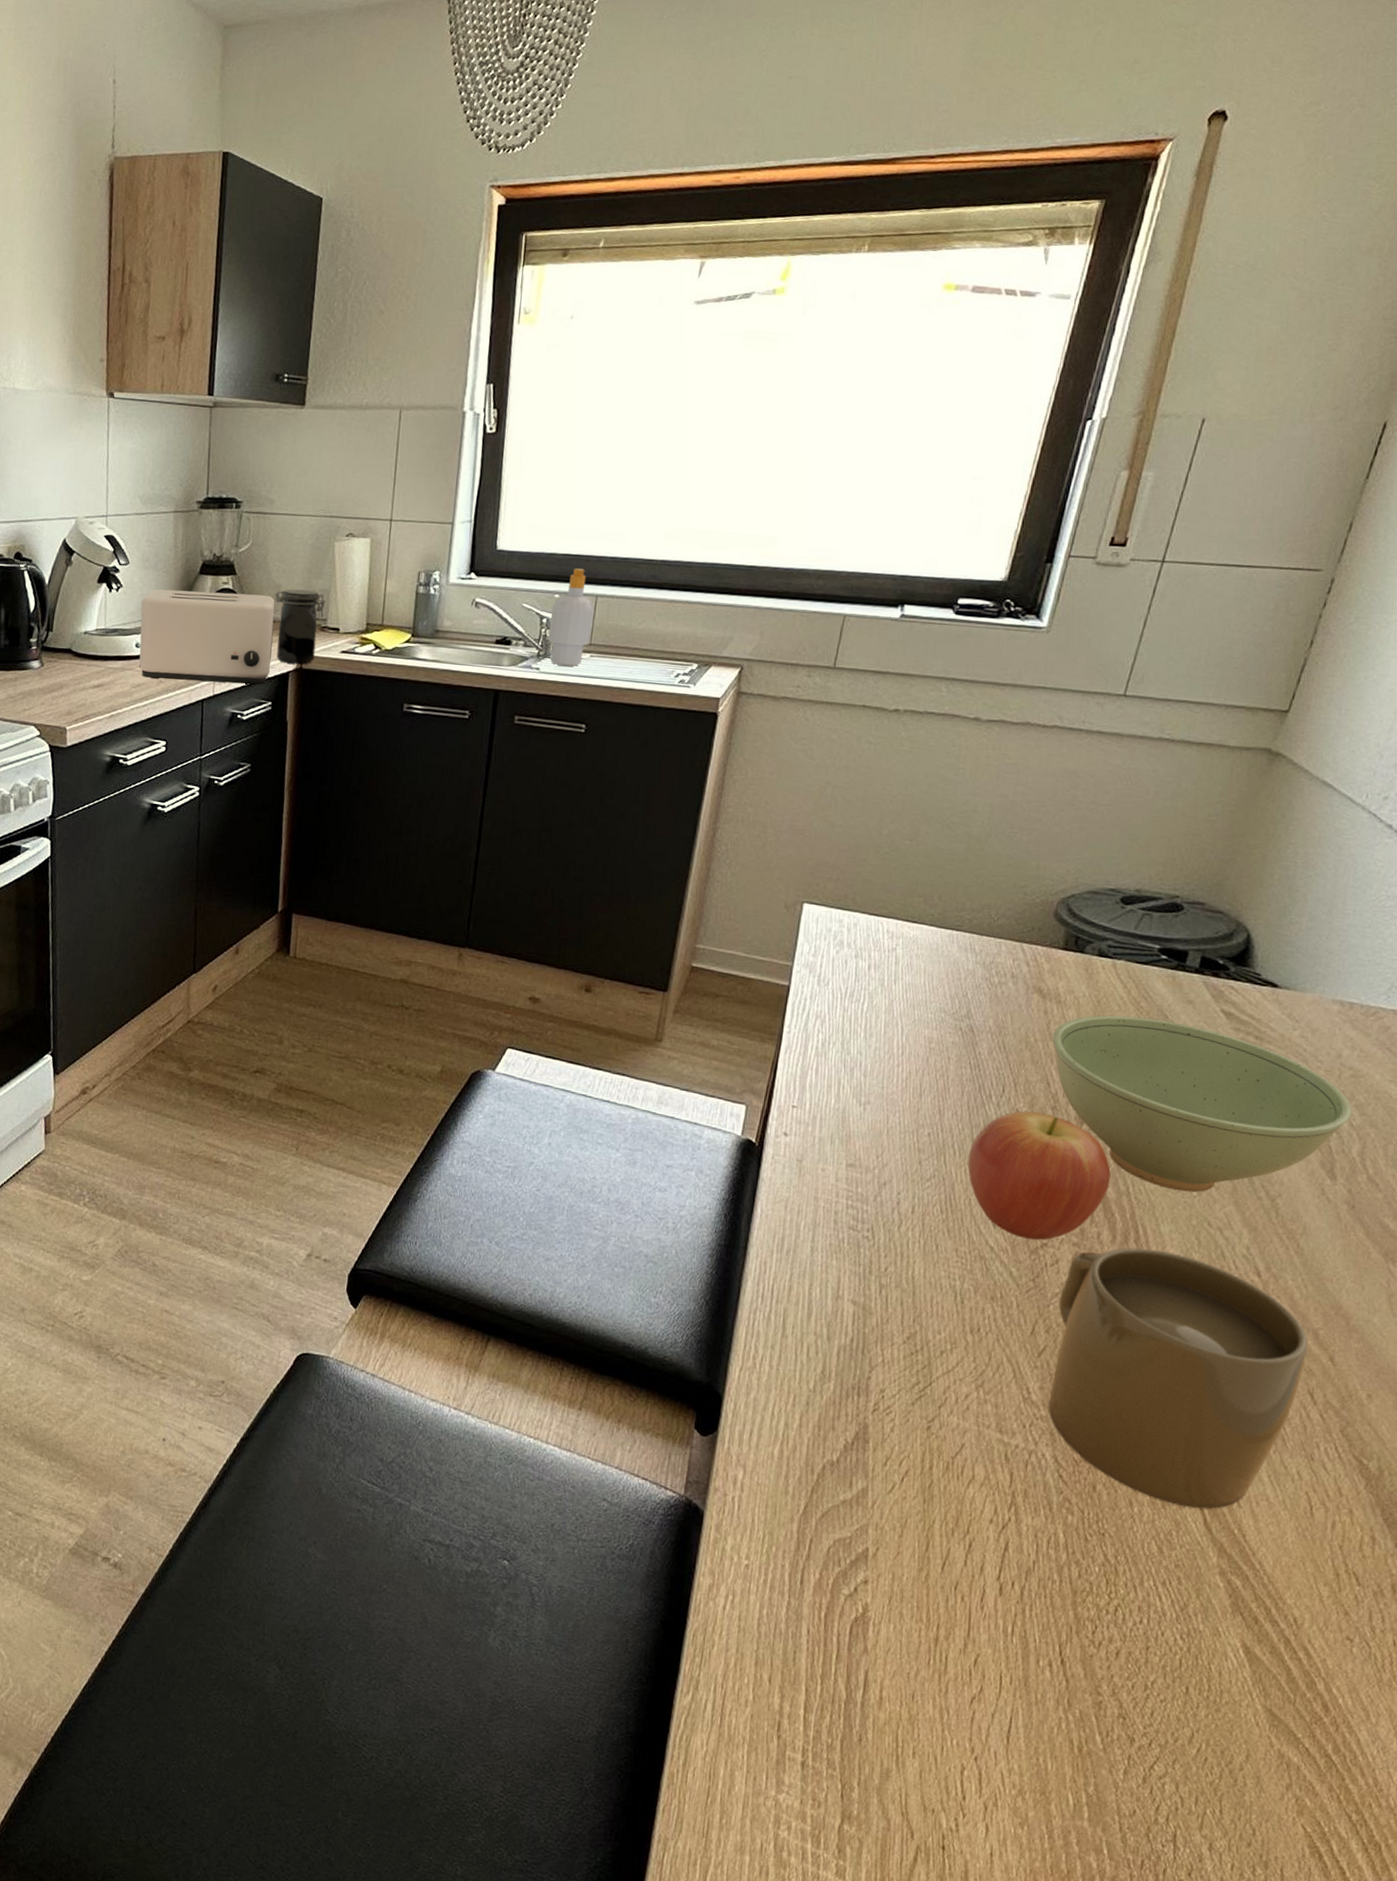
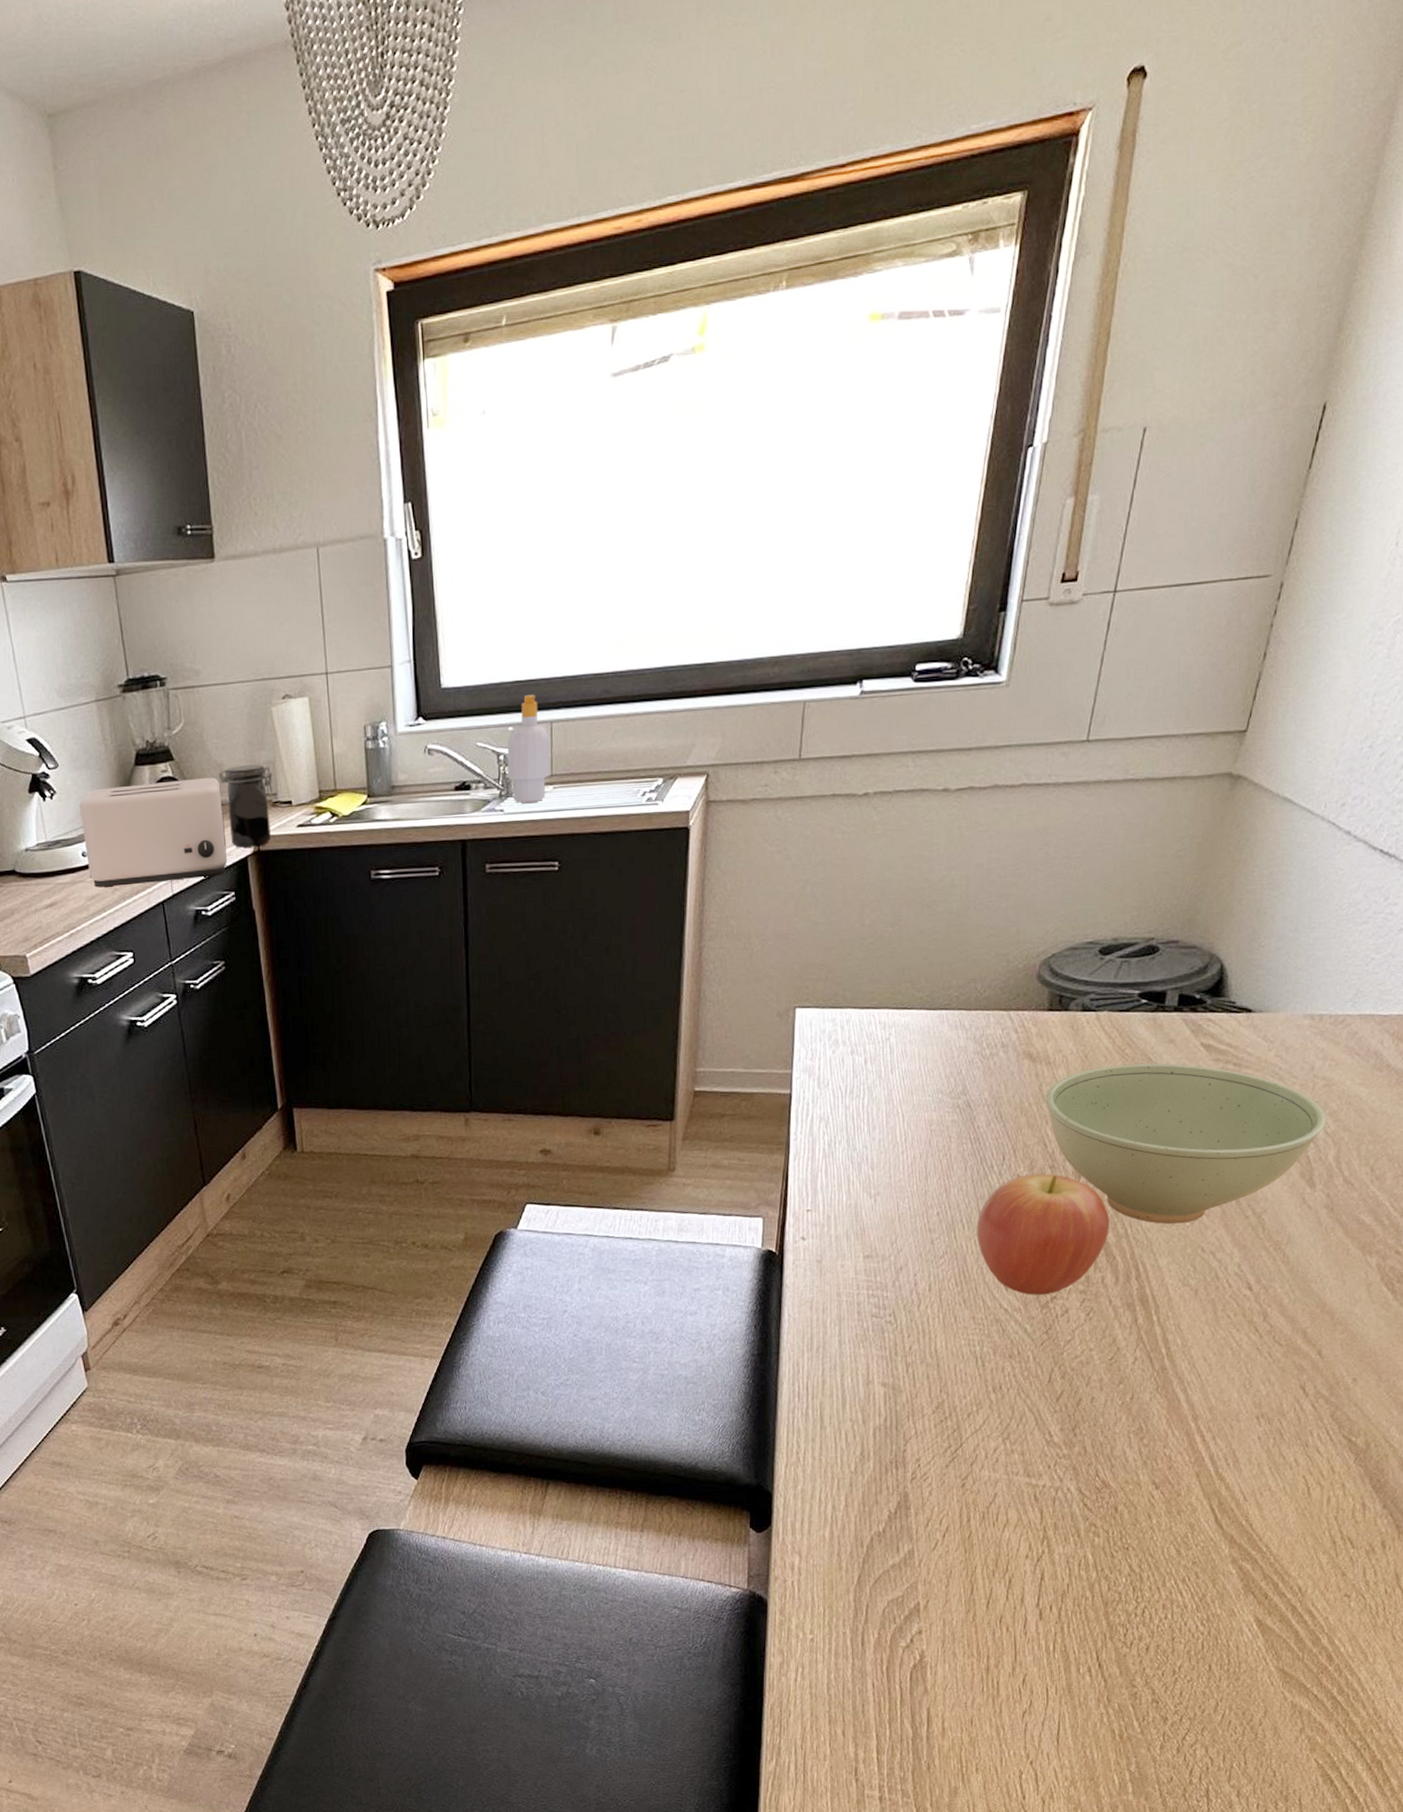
mug: present [1048,1247,1309,1509] -> none [1069,1282,1299,1510]

